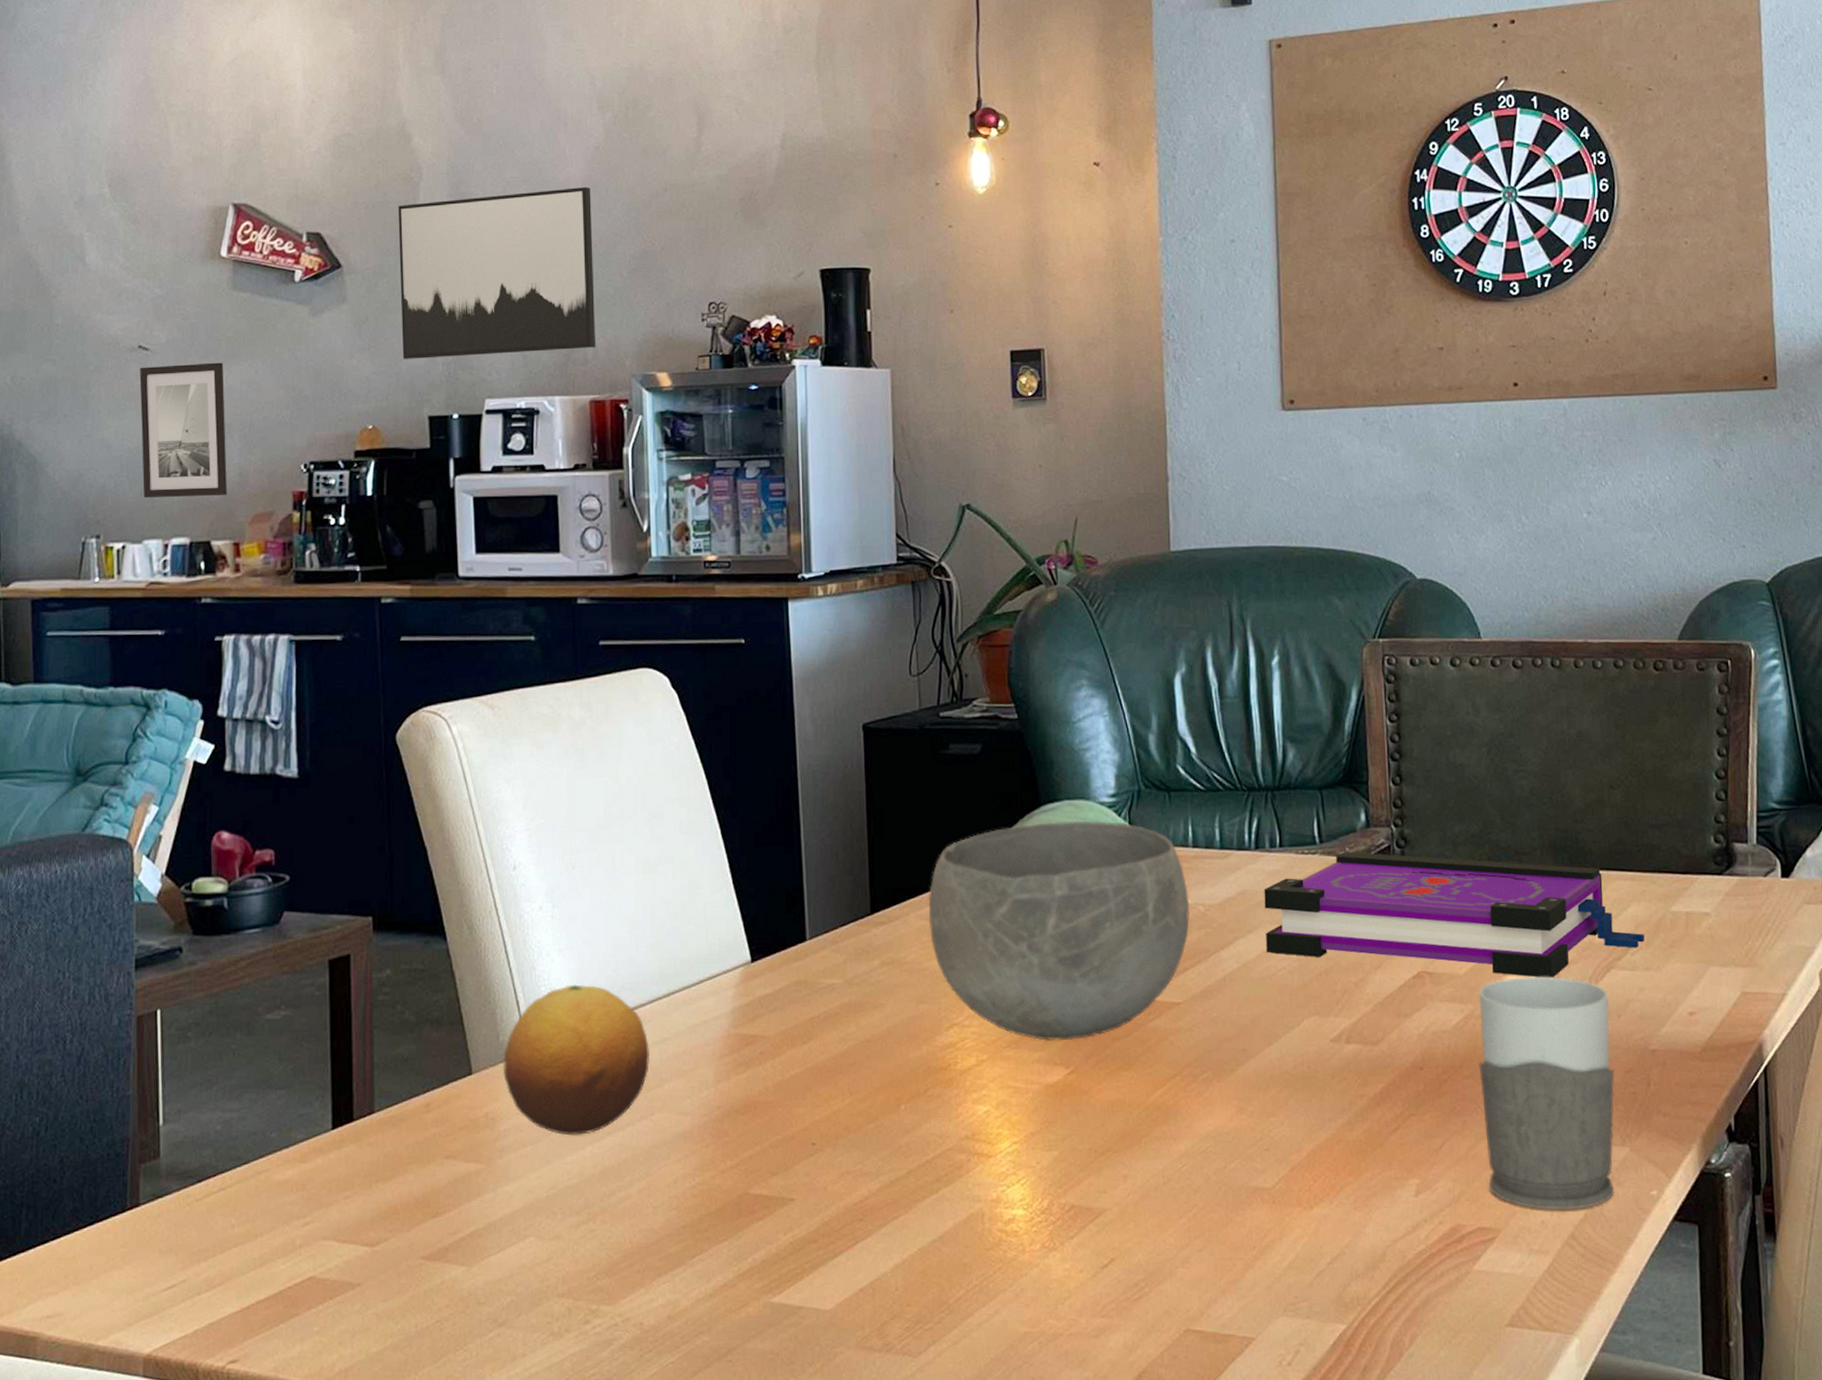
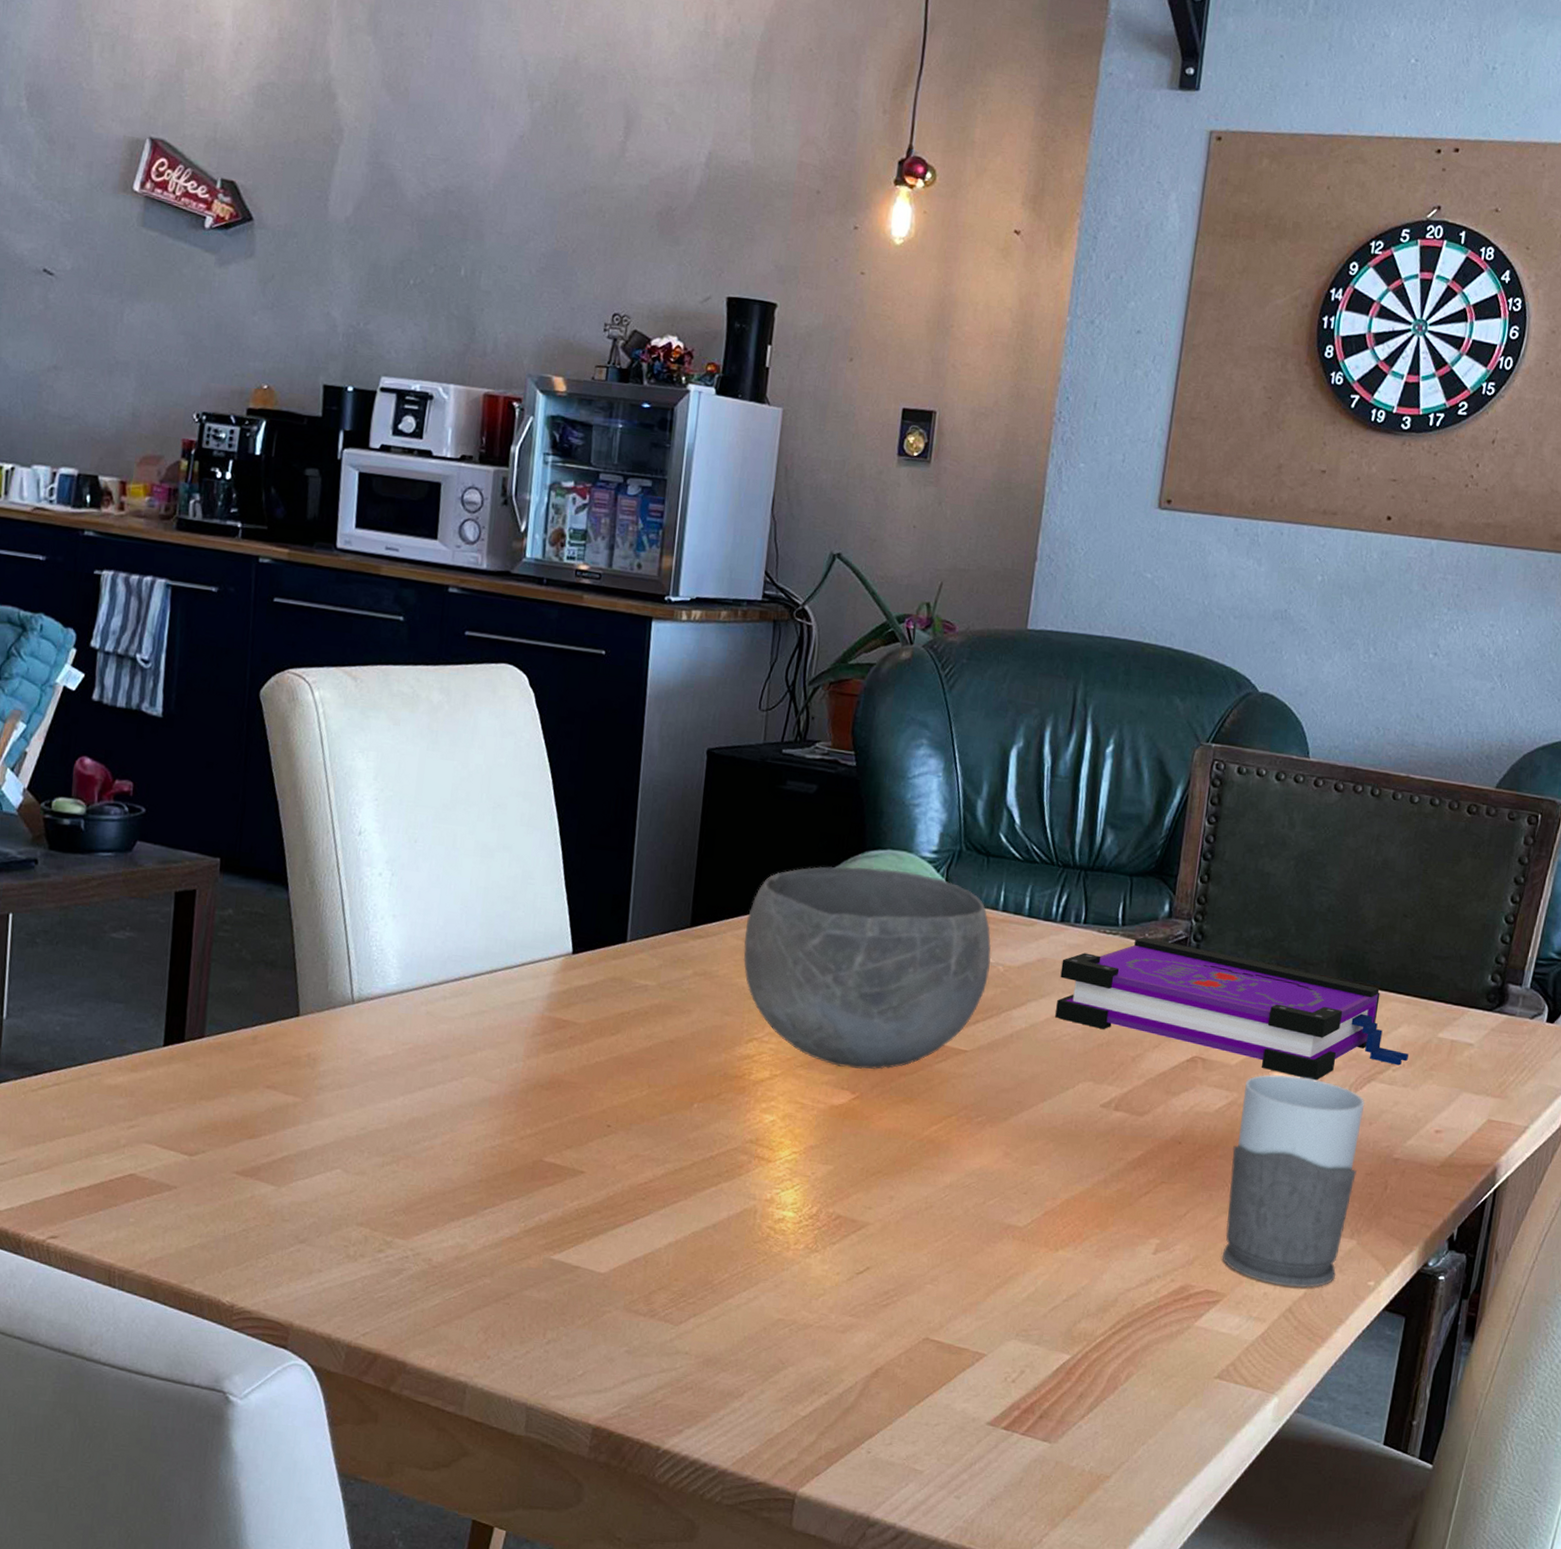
wall art: present [139,362,228,498] -> none [36,291,126,433]
wall art: present [398,186,596,360] -> none [304,165,510,342]
fruit: present [503,984,651,1136] -> none [328,949,468,1086]

